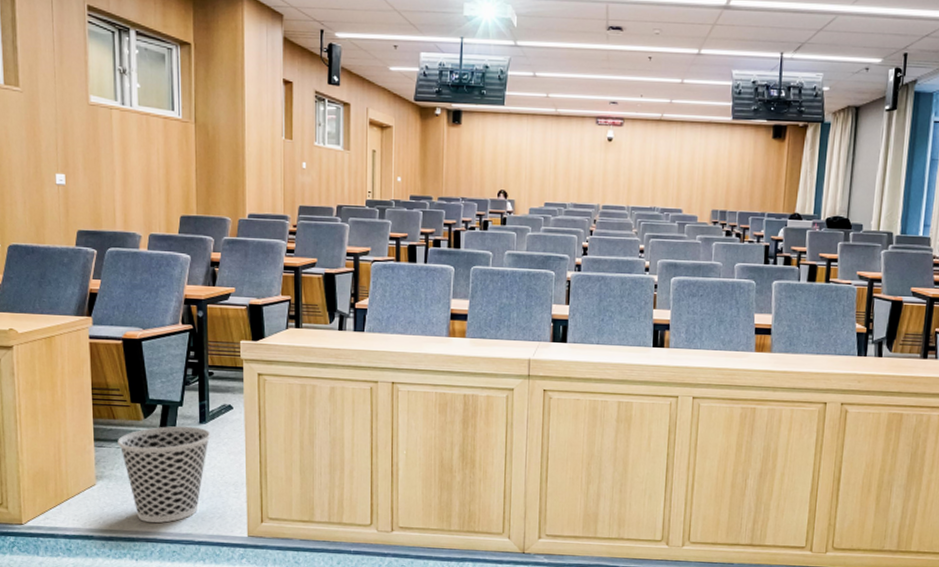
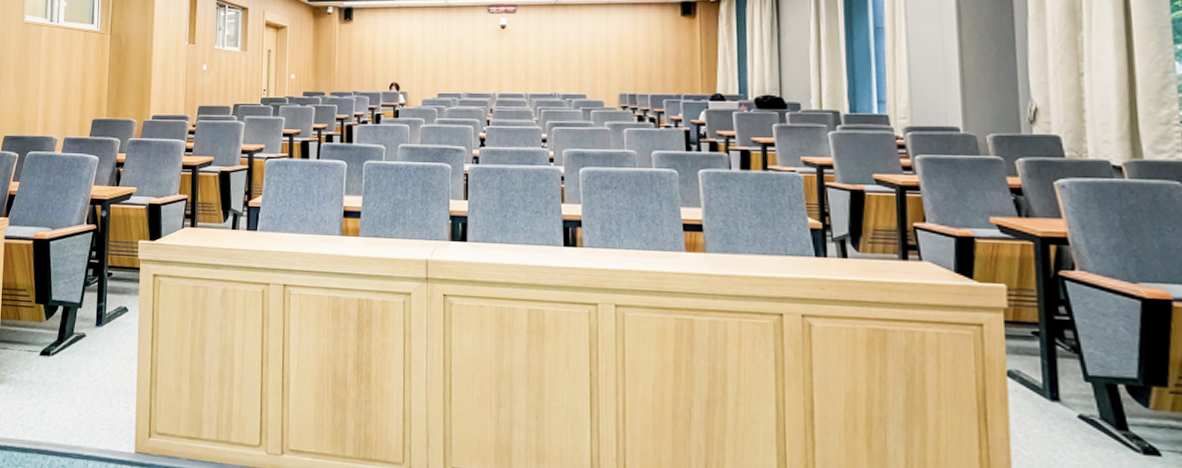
wastebasket: present [118,425,211,523] -> none [20,328,106,433]

